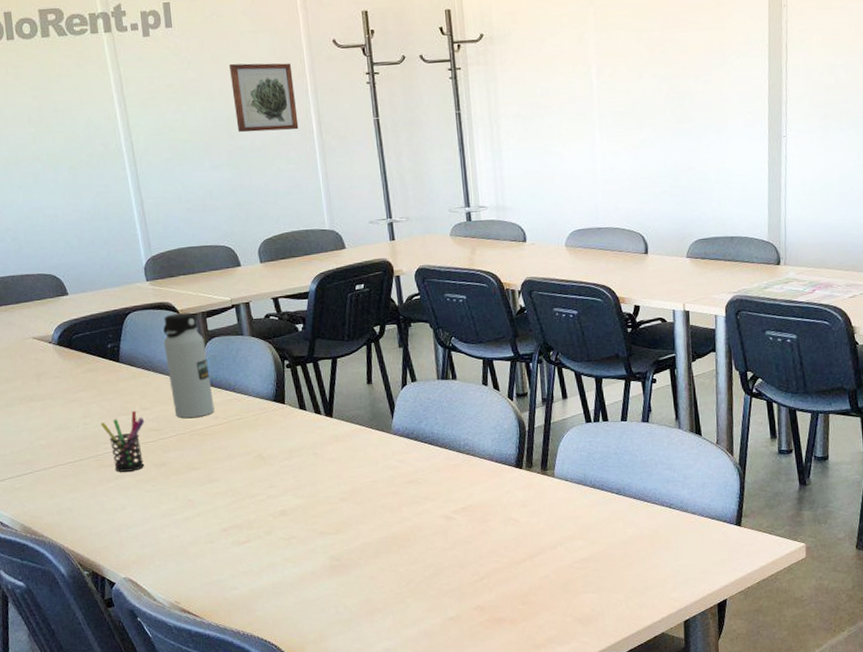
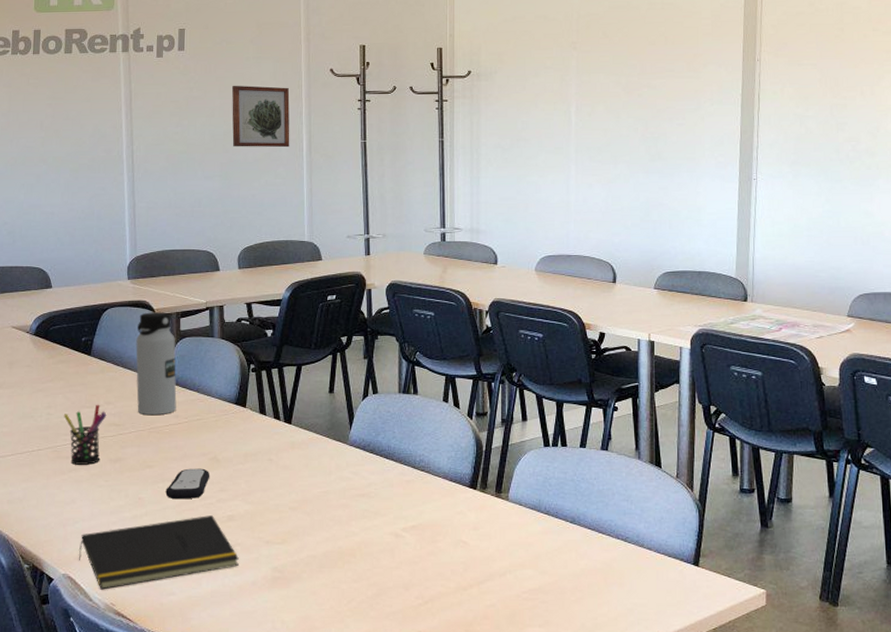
notepad: none [136,512,296,590] -> present [79,515,239,590]
remote control: none [214,467,258,499] -> present [165,468,210,500]

